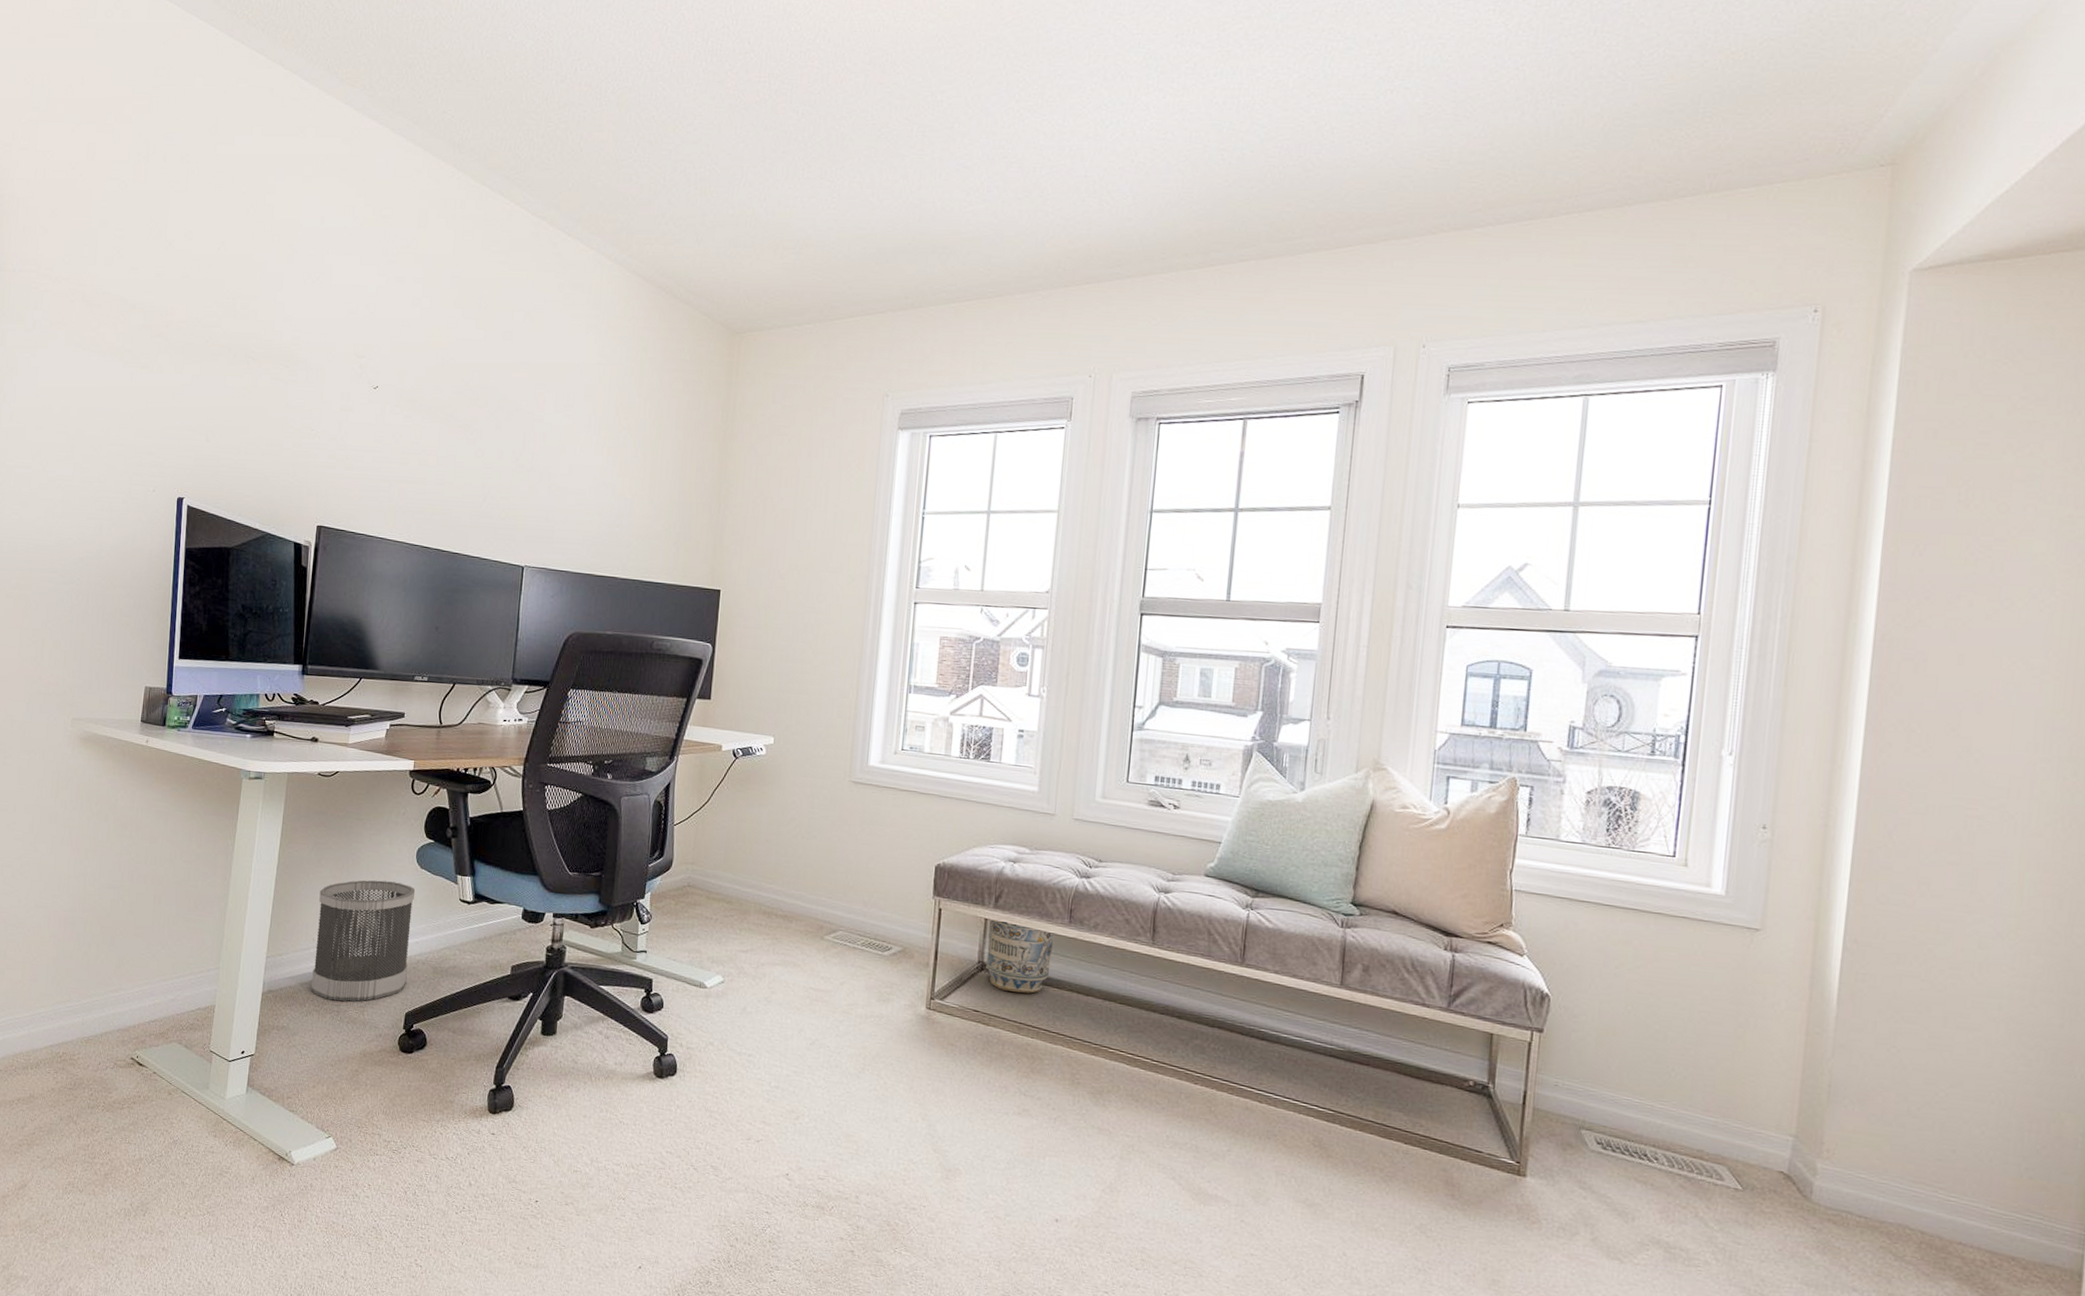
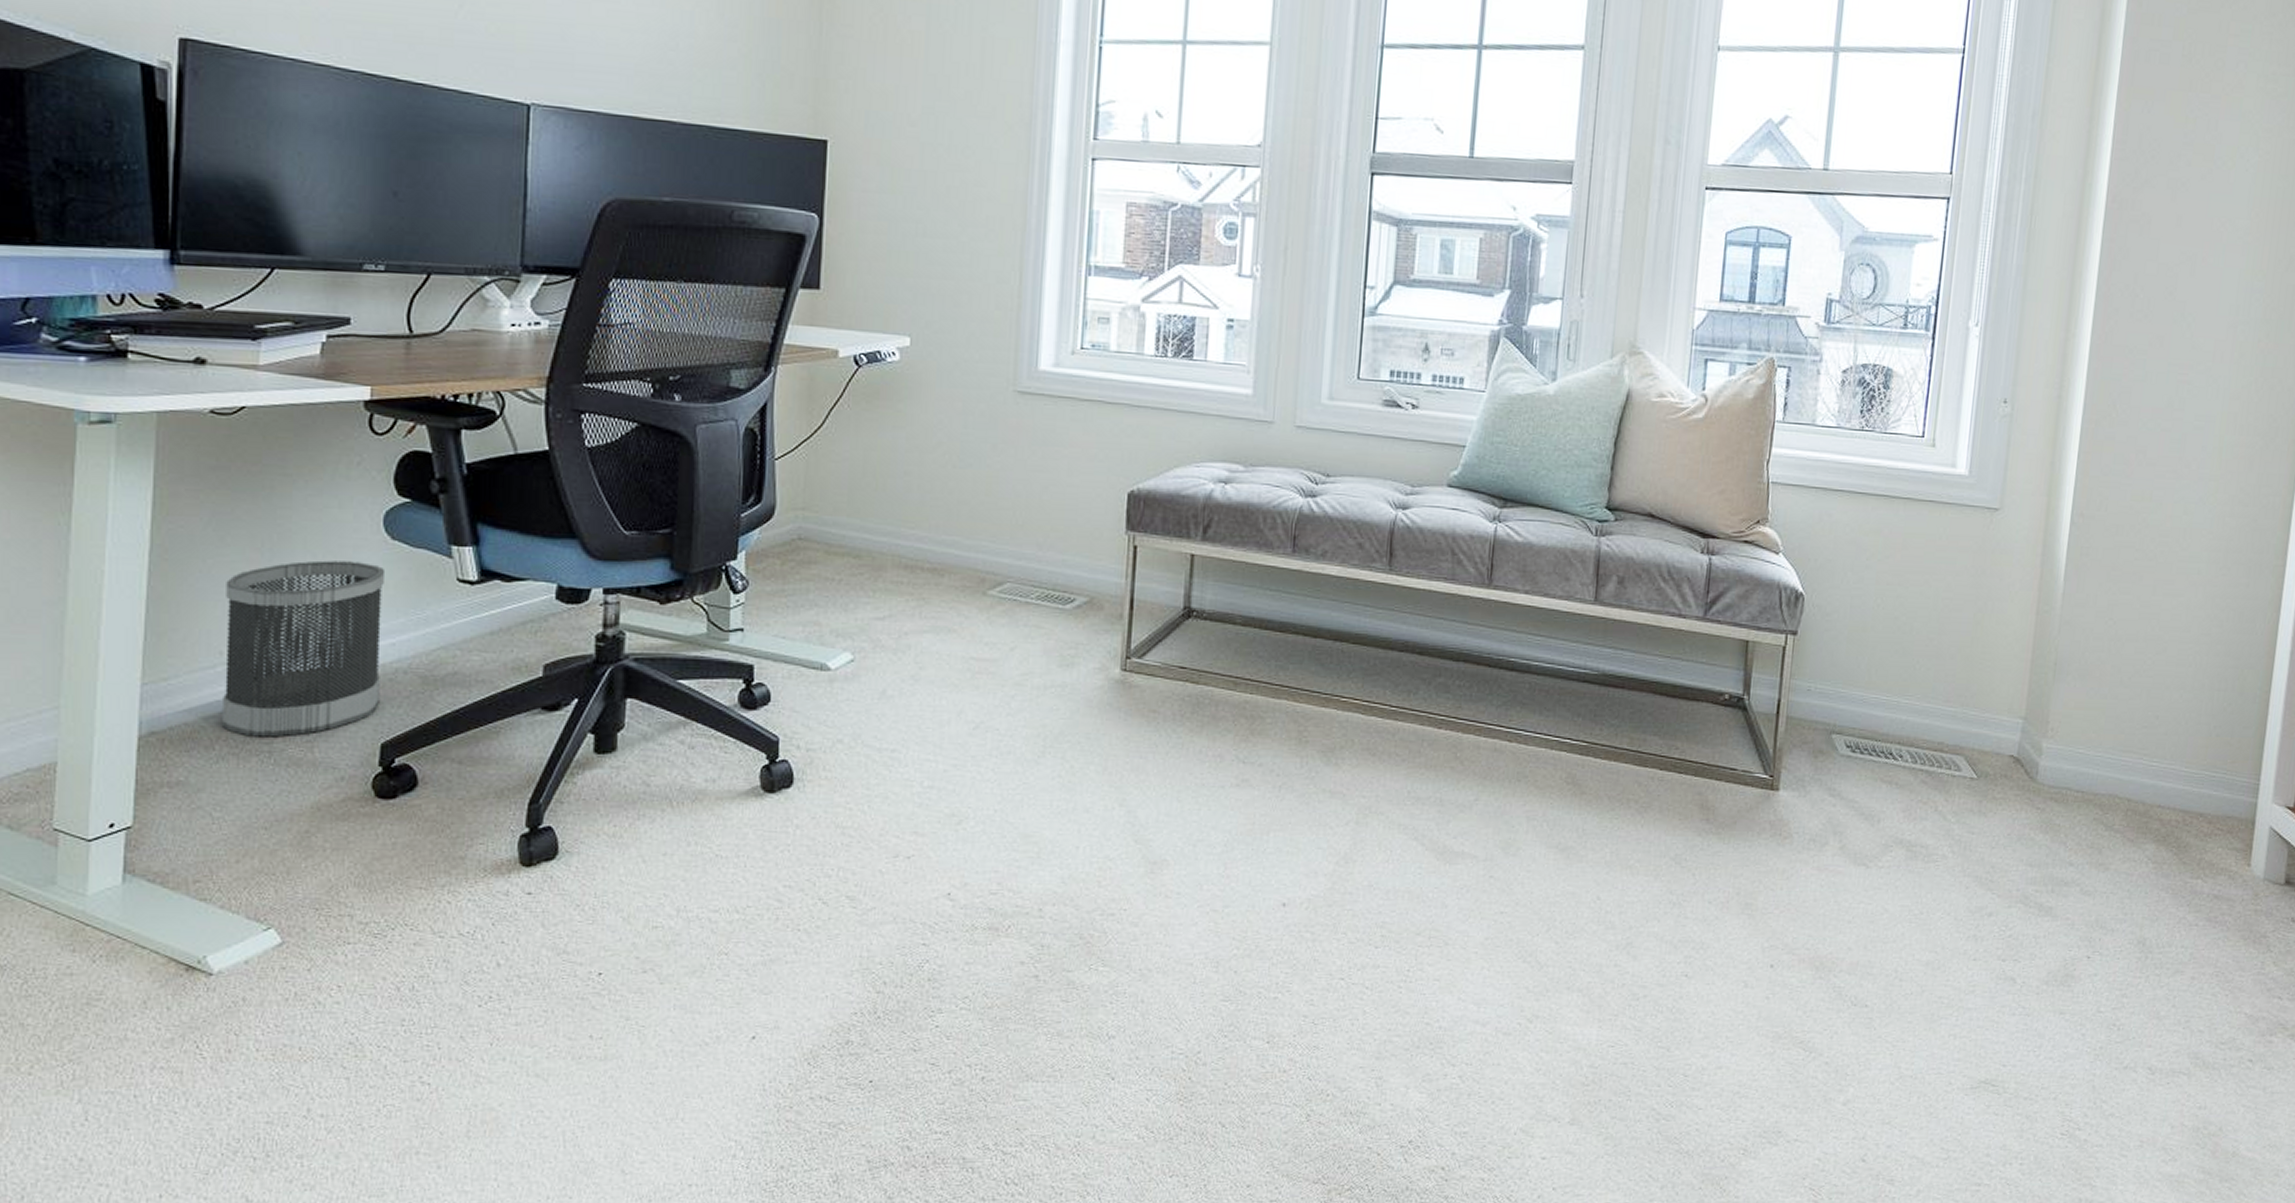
vase: present [986,918,1055,994] -> none [1194,553,1276,642]

